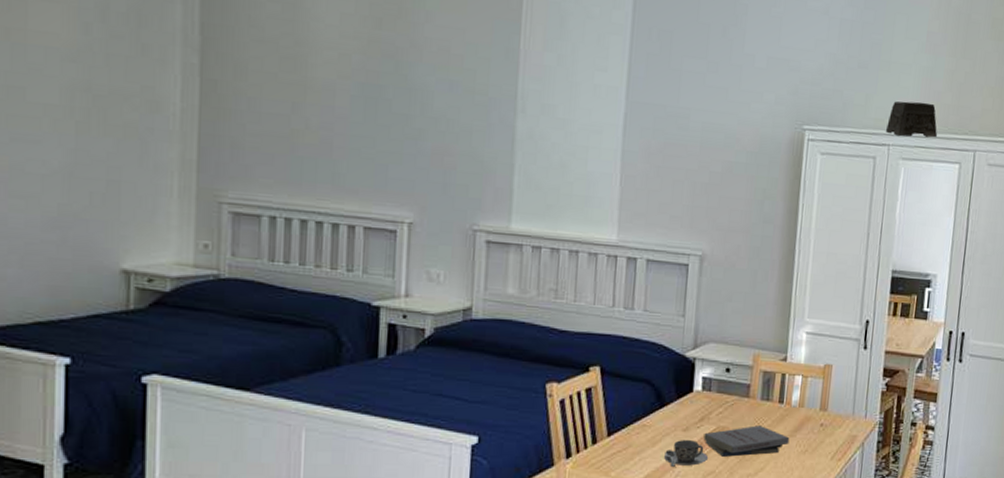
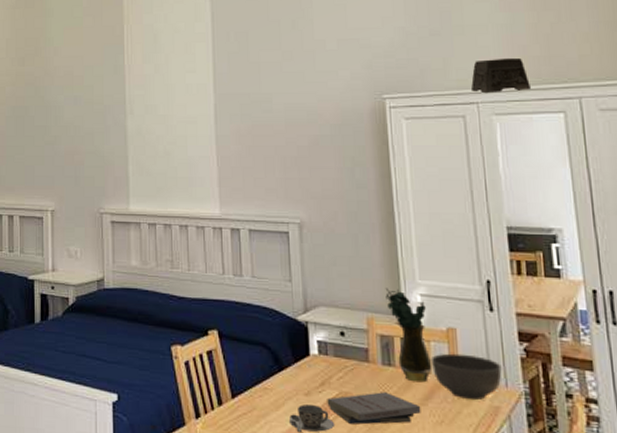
vase: none [774,325,809,416] -> present [385,288,433,383]
bowl: none [805,388,865,430] -> present [430,353,502,400]

